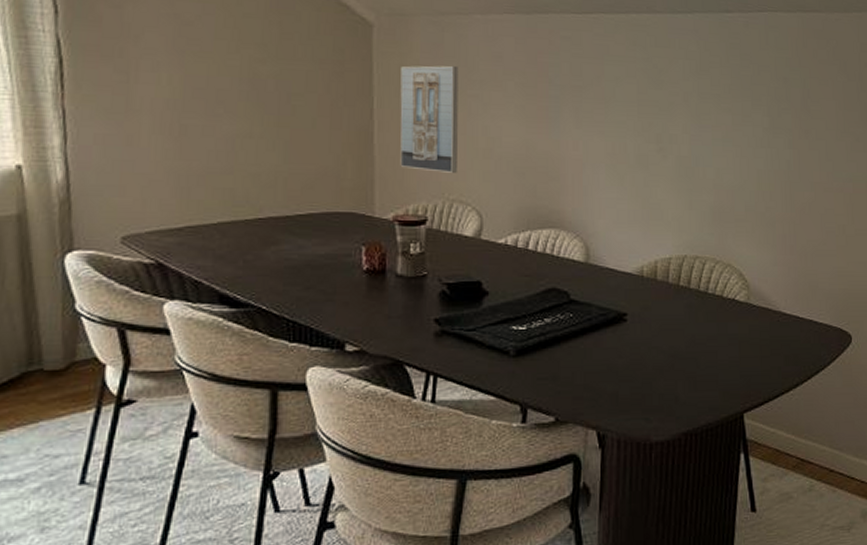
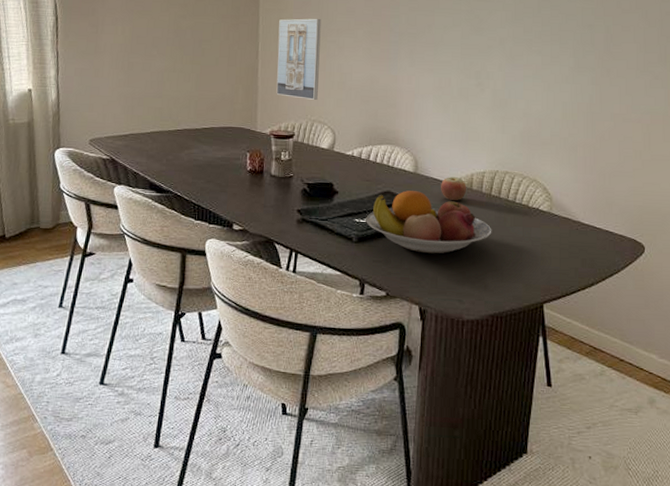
fruit bowl: none [526,286,682,364] -> present [366,190,492,254]
apple: none [619,266,649,296] -> present [441,177,466,201]

